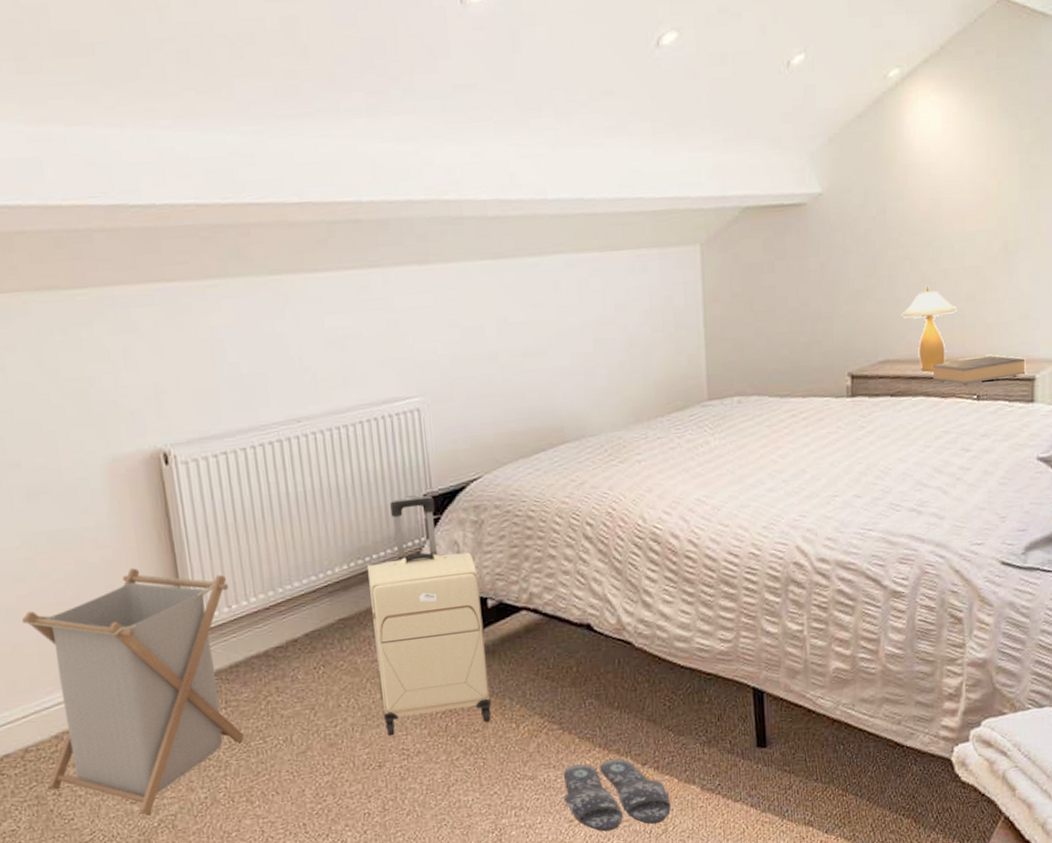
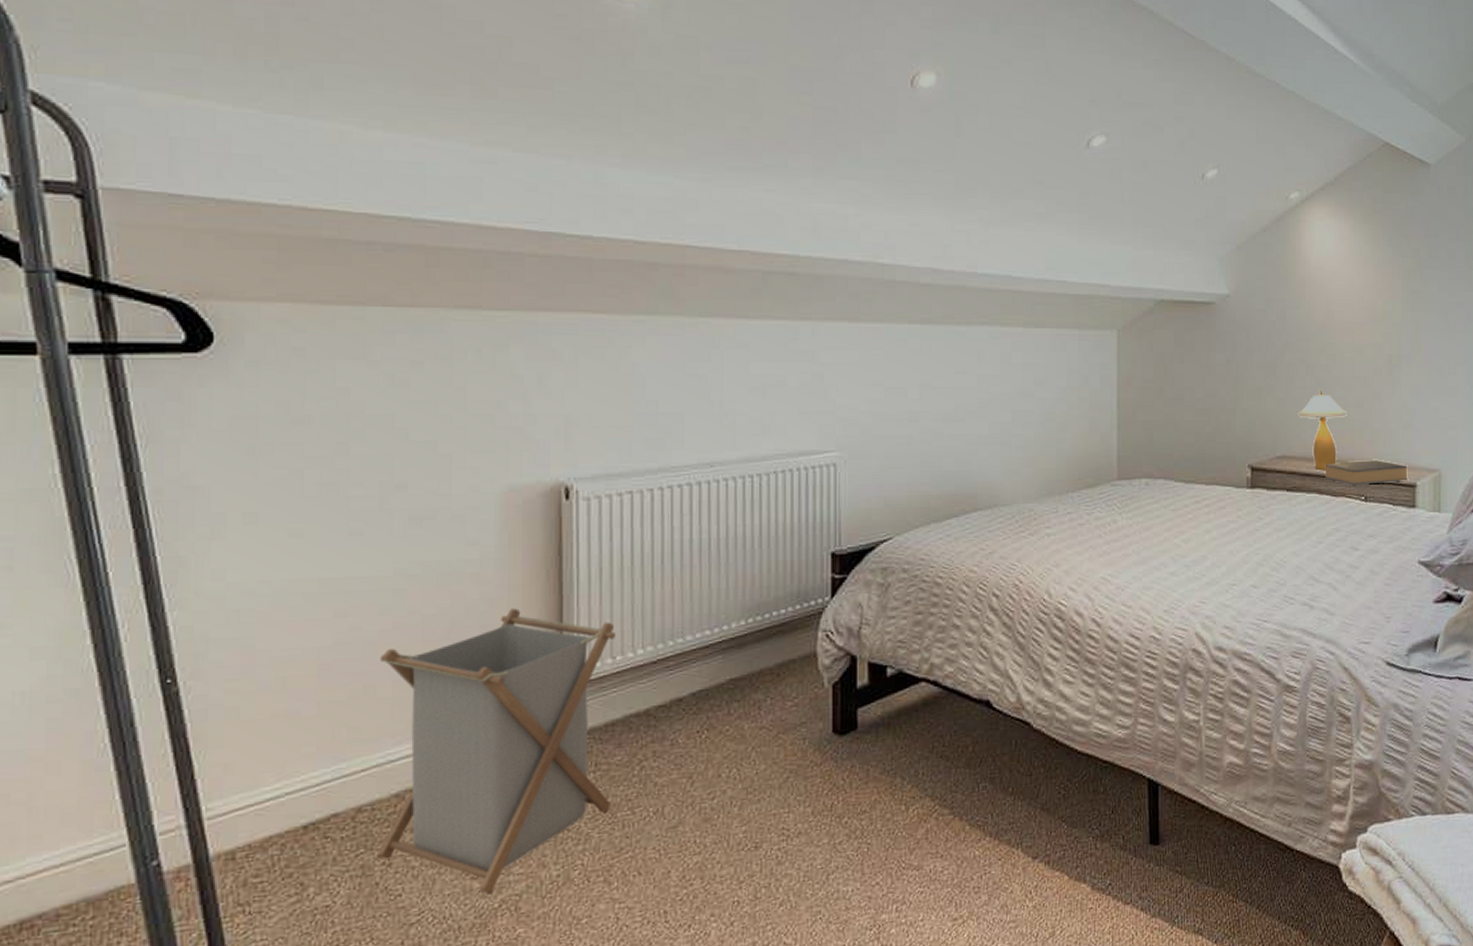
suitcase: present [366,494,491,736] -> none [764,551,881,813]
slippers: present [563,758,671,831] -> none [949,850,1060,933]

